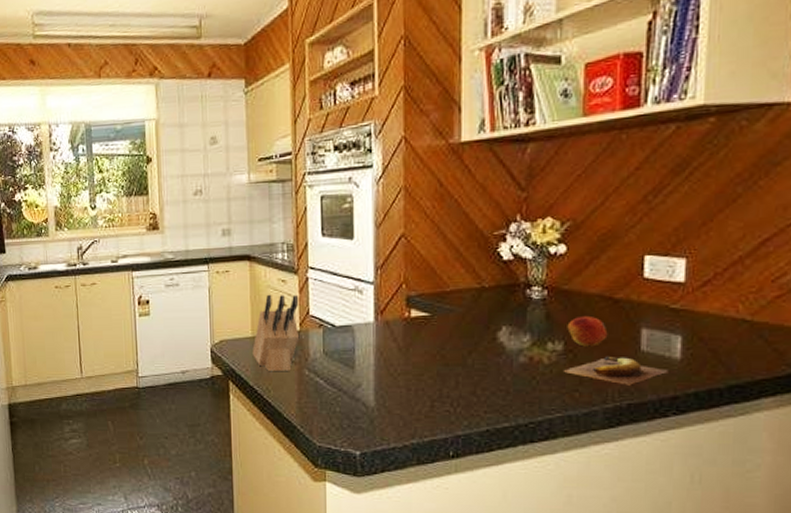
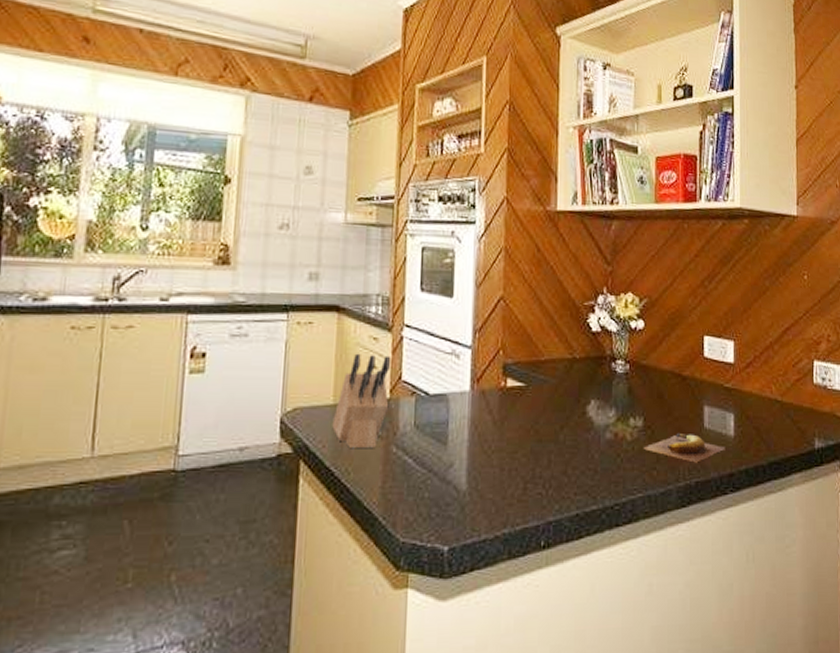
fruit: present [567,315,608,347] -> none [646,391,678,423]

